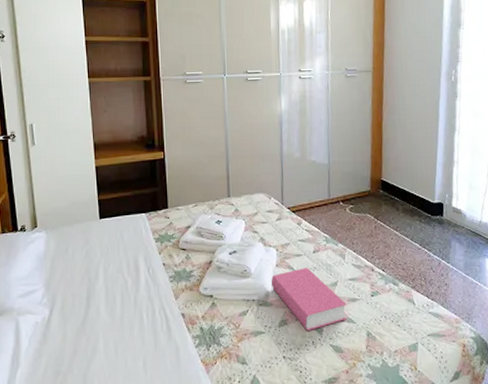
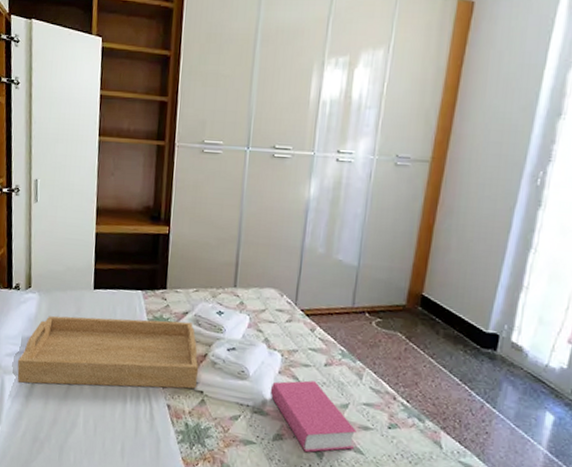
serving tray: none [30,235,206,321] -> present [17,315,198,389]

